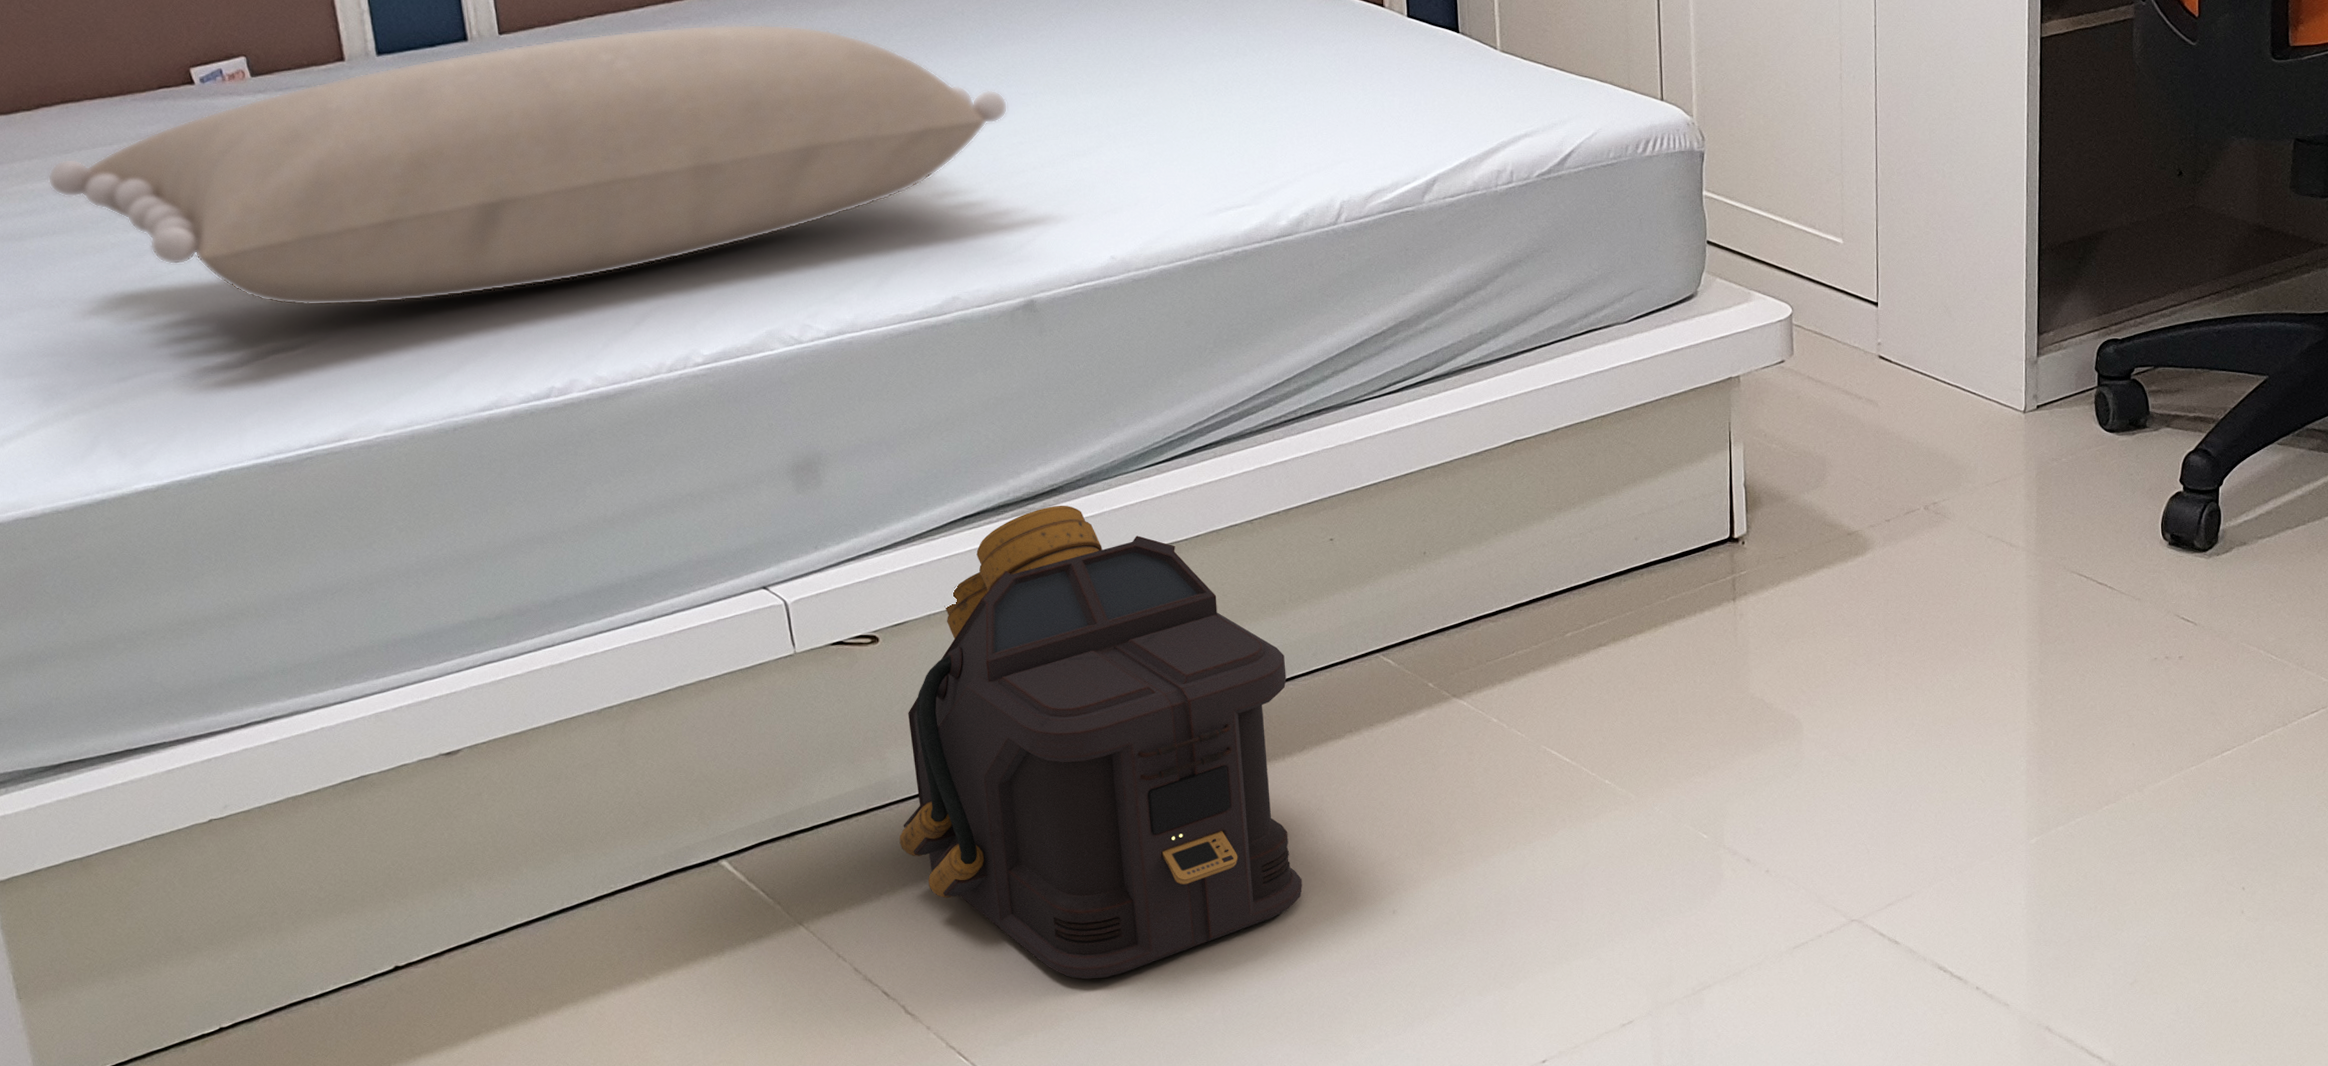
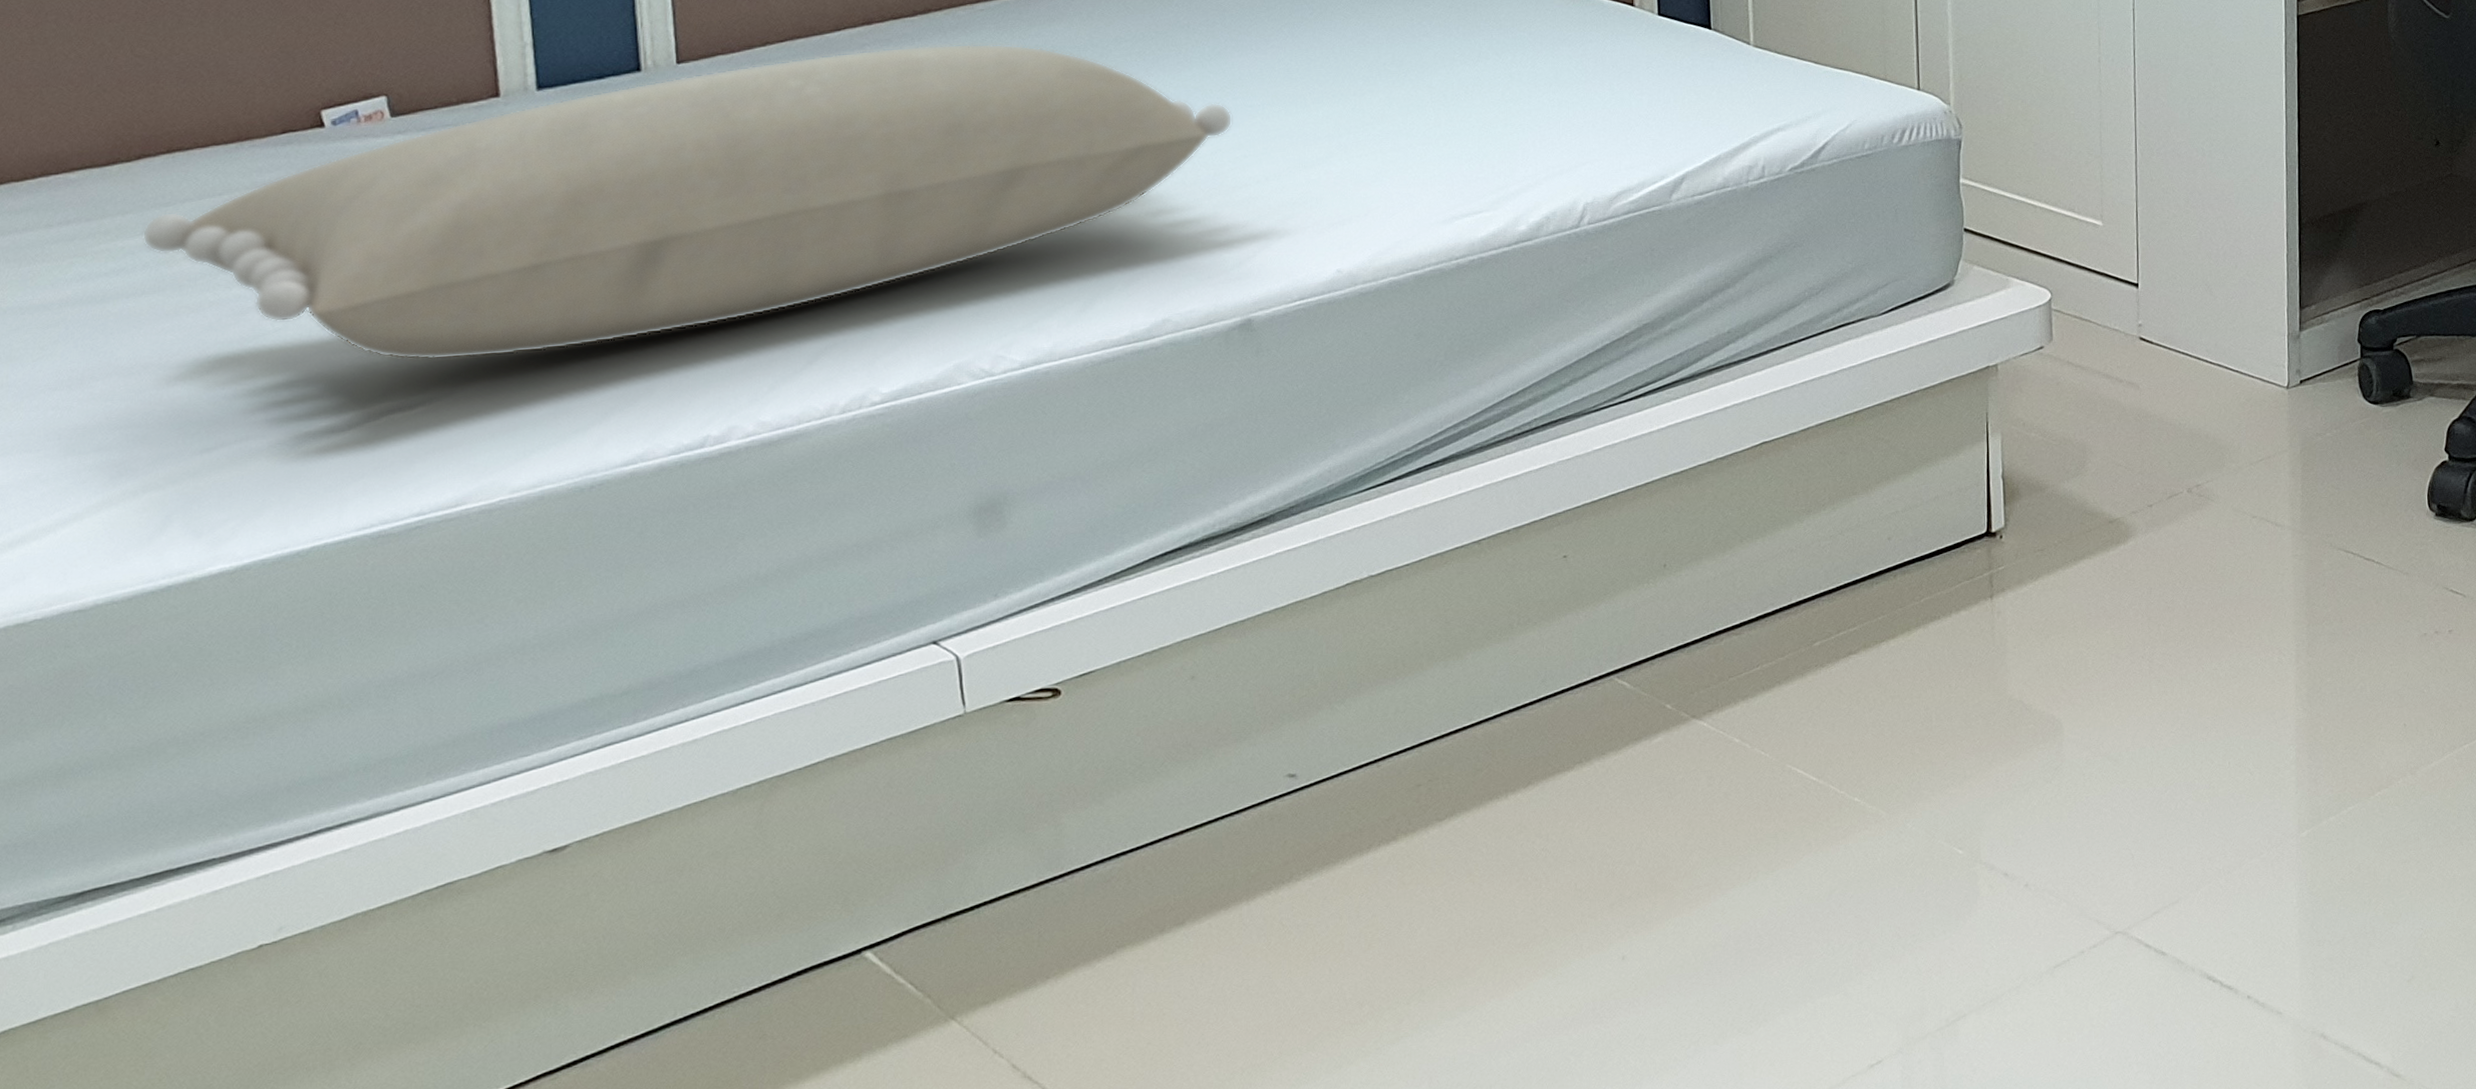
backpack: present [899,505,1302,980] -> none [1072,535,1523,1059]

